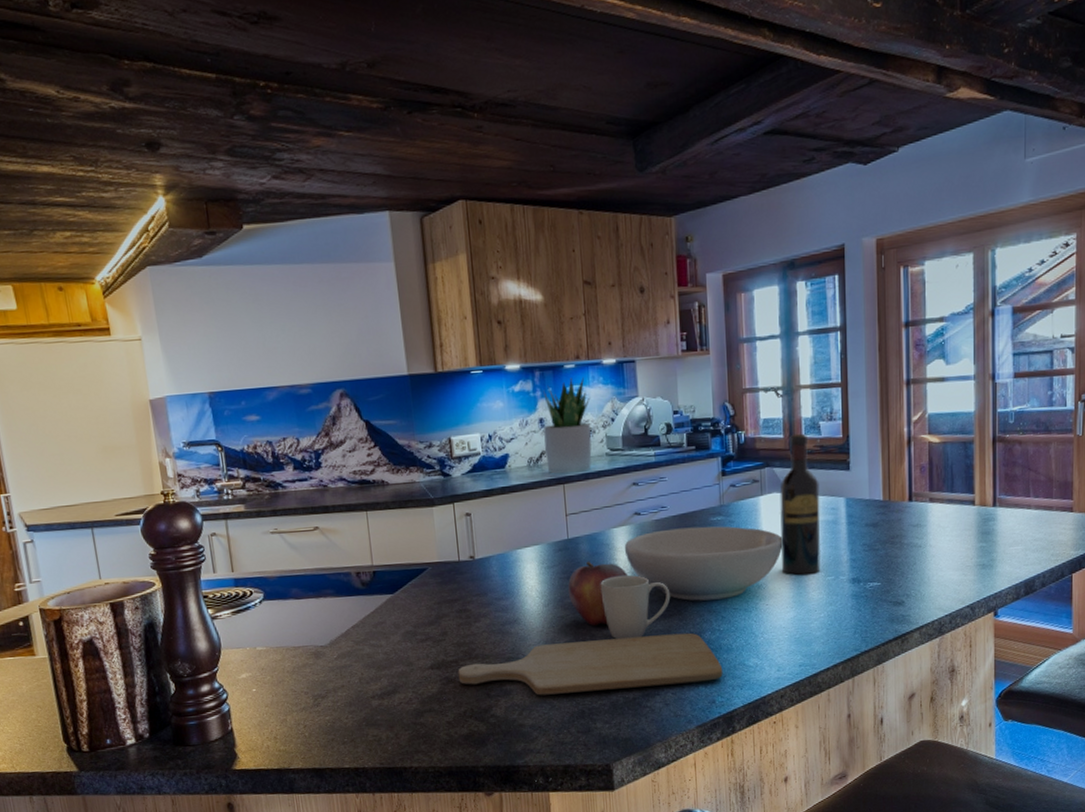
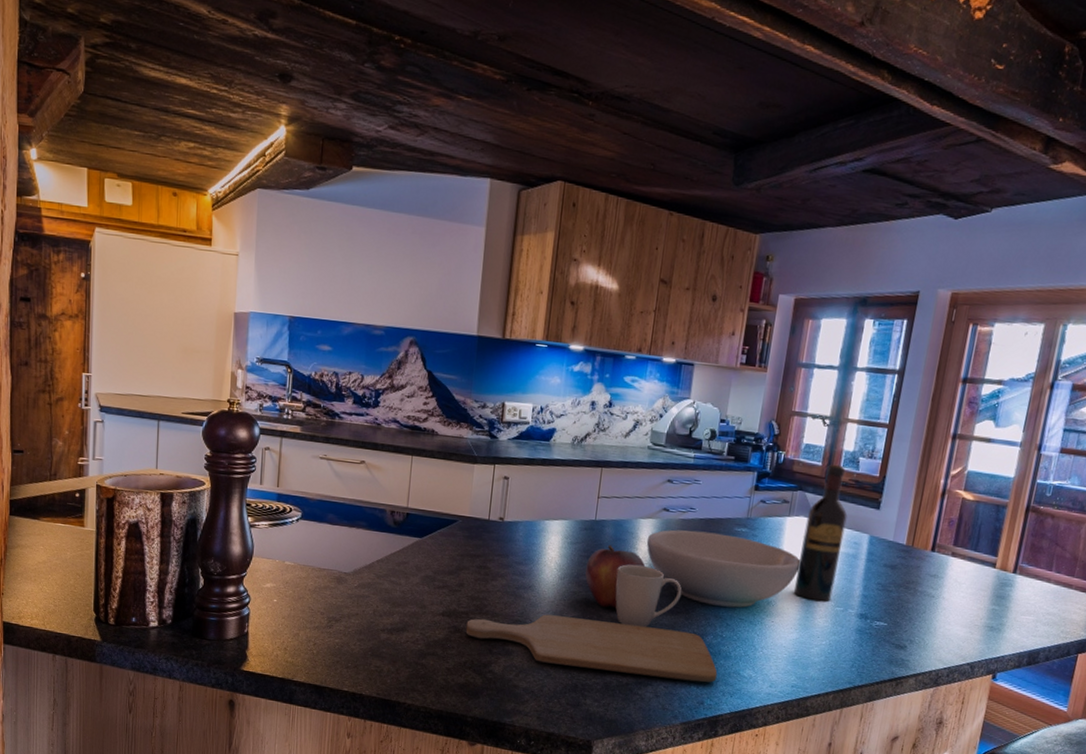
planter: present [543,377,592,475] -> none [589,368,644,461]

